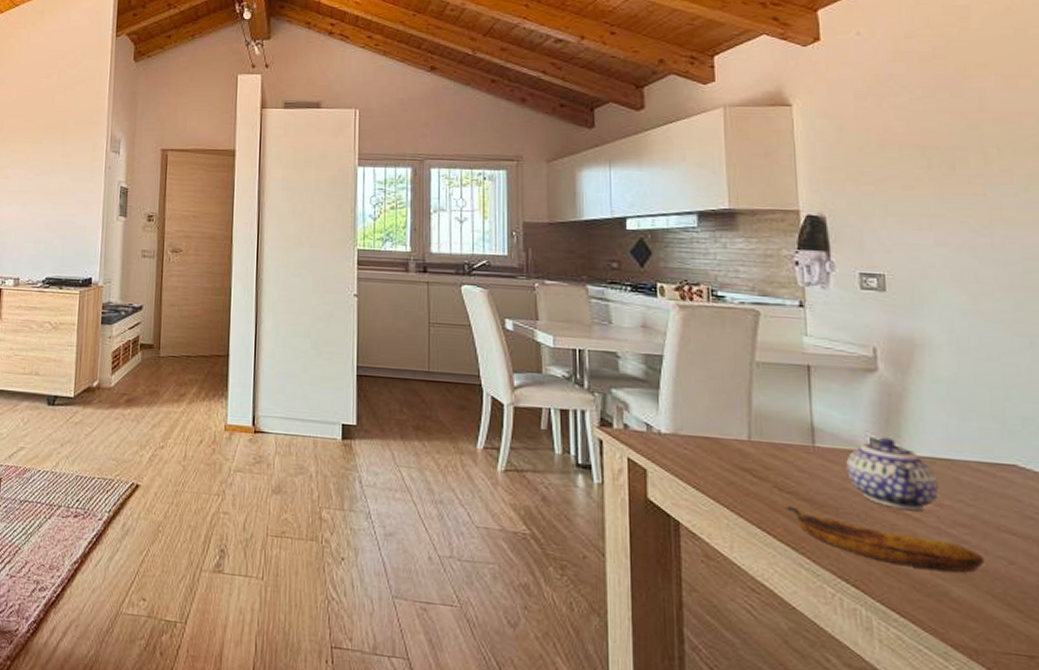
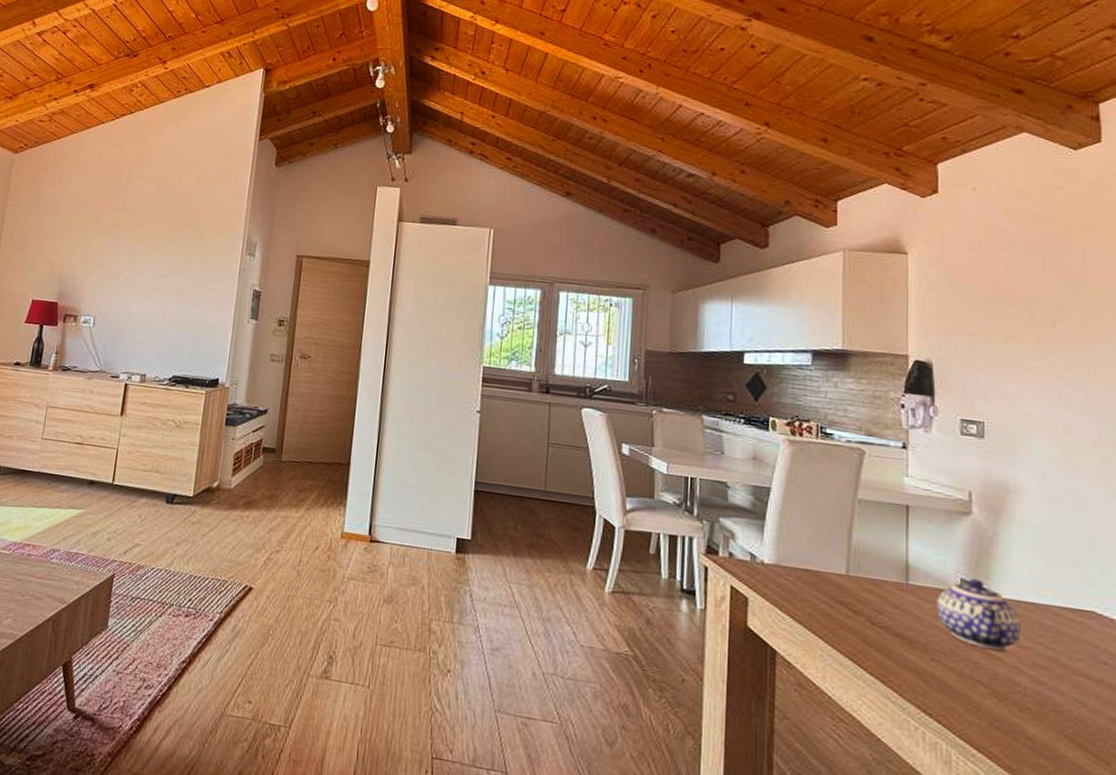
banana: present [785,506,985,573] -> none [877,640,1060,713]

